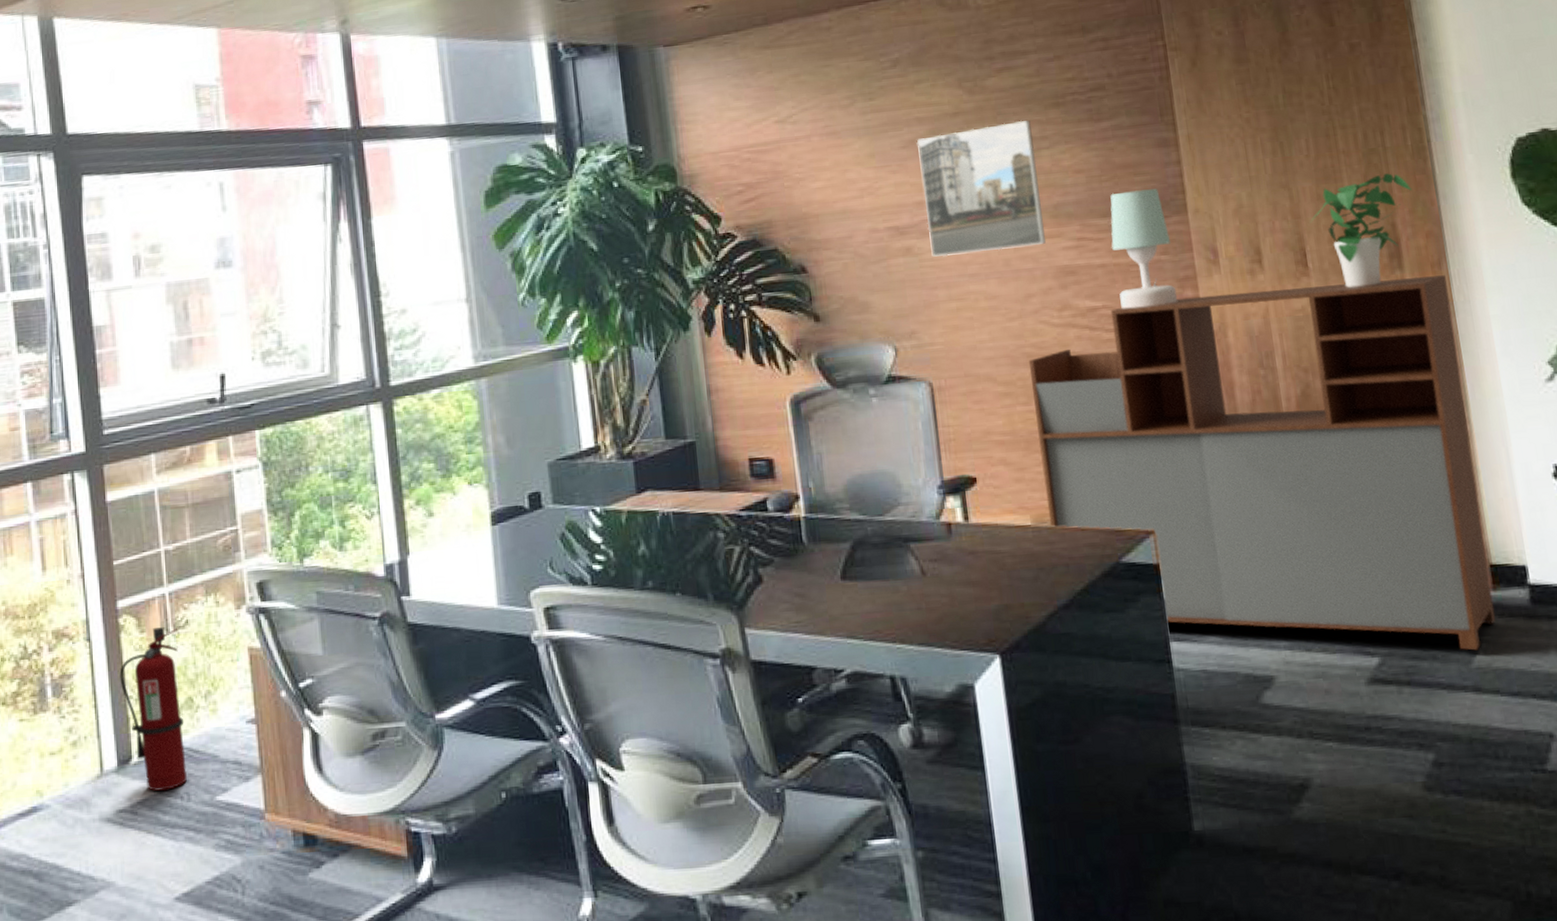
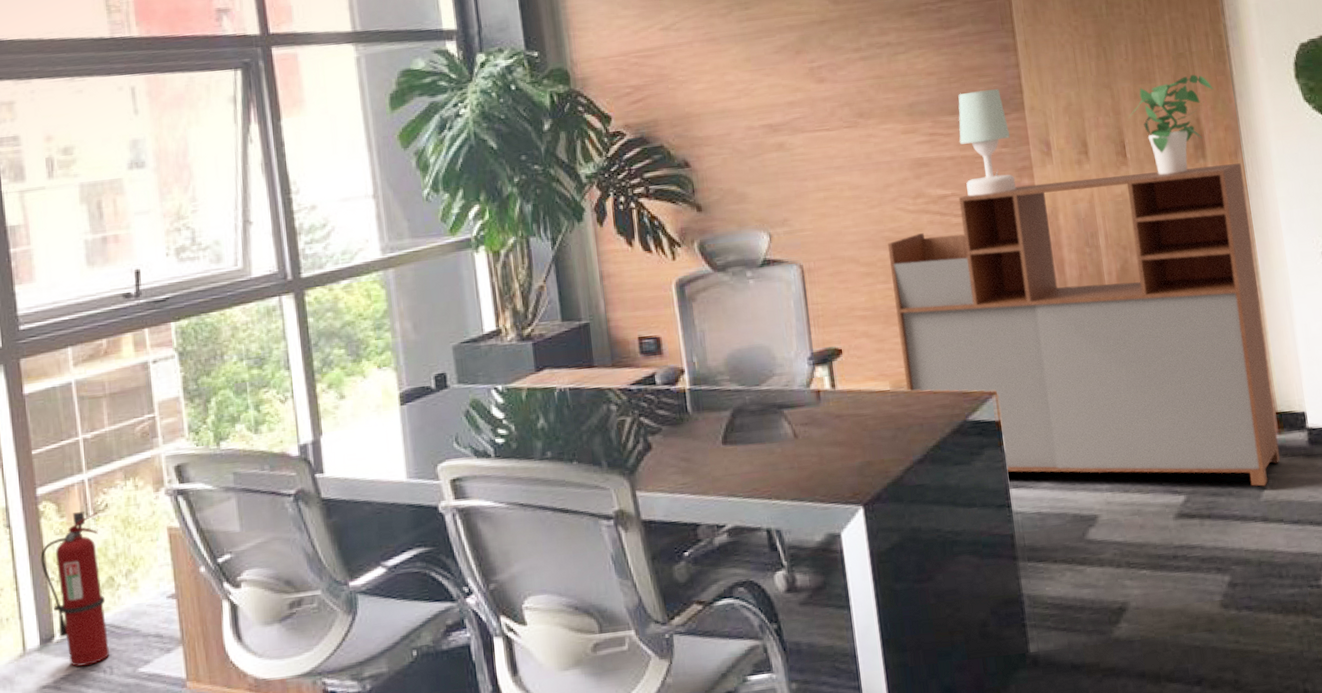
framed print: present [916,120,1047,257] -> none [787,28,903,152]

